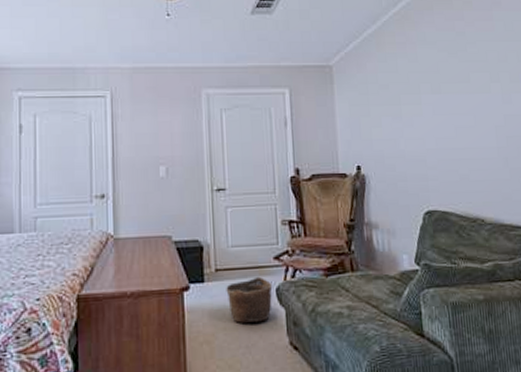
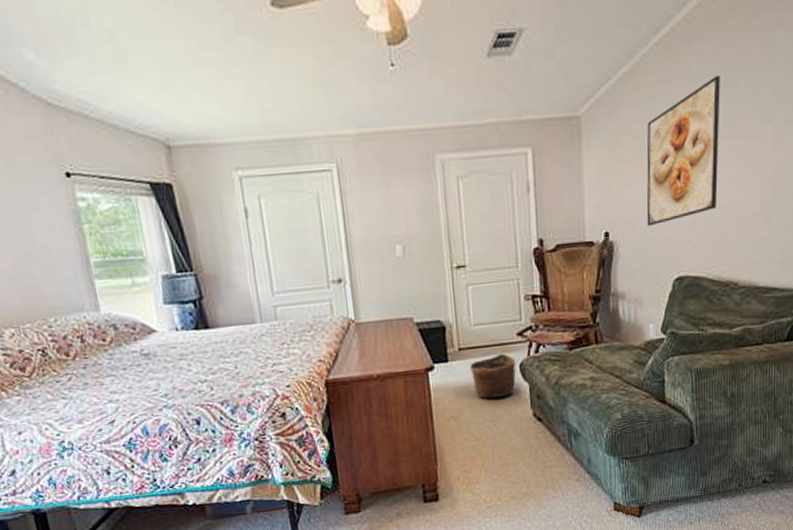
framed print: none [391,42,458,163] -> present [646,76,720,227]

